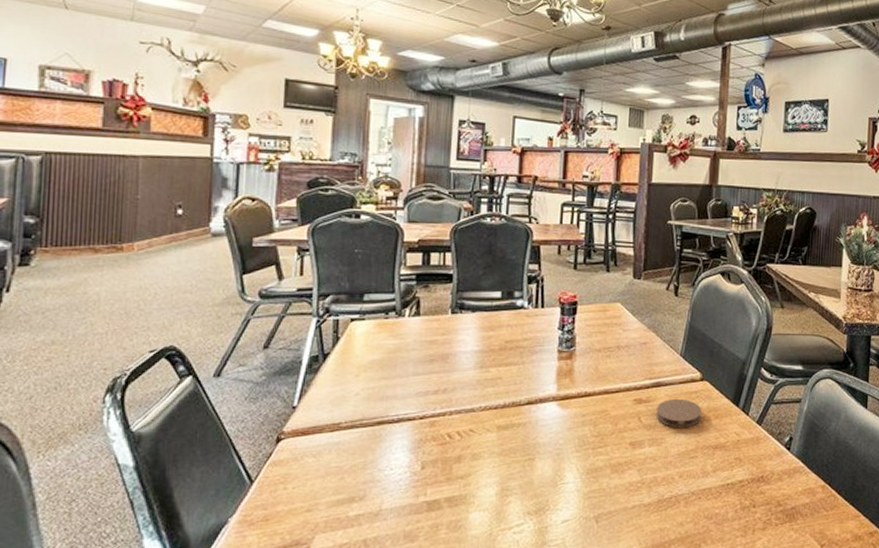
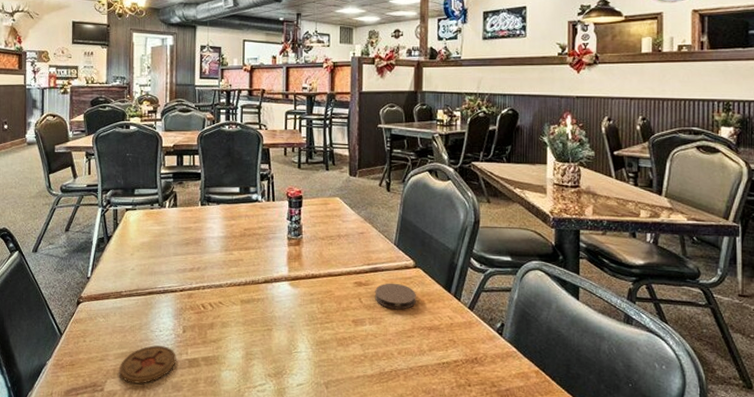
coaster: none [333,487,411,537] -> present [119,345,176,384]

